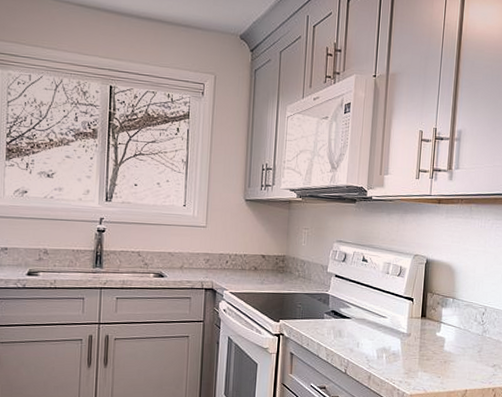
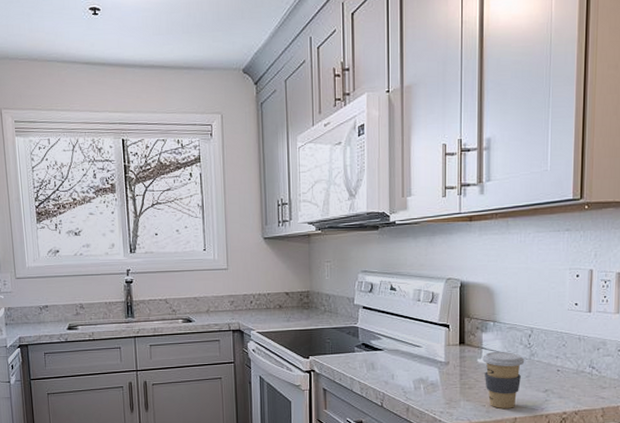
coffee cup: none [441,326,478,381] -> present [482,351,525,408]

